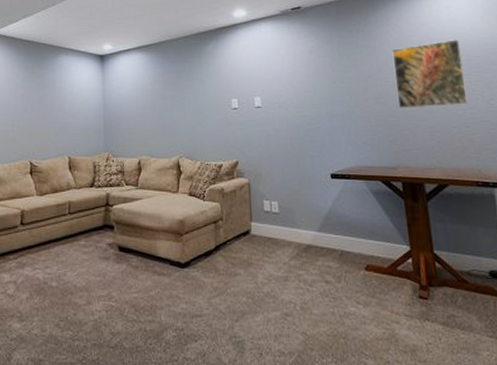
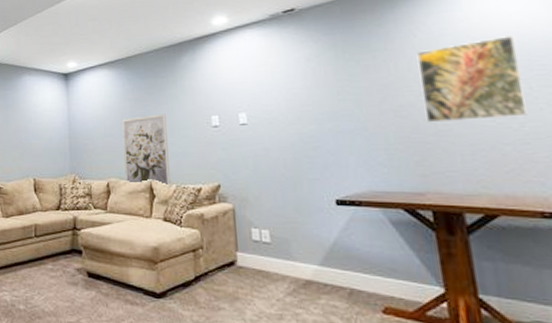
wall art: none [153,96,195,162] -> present [122,113,170,184]

